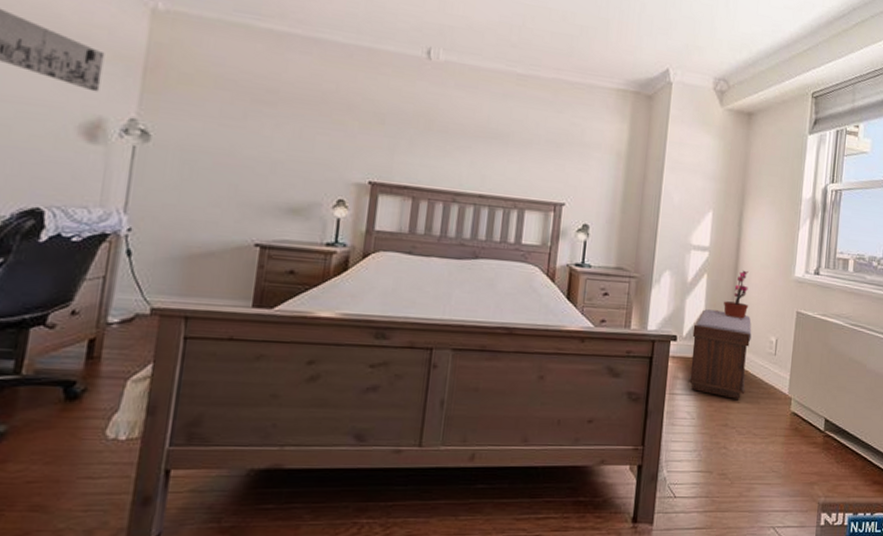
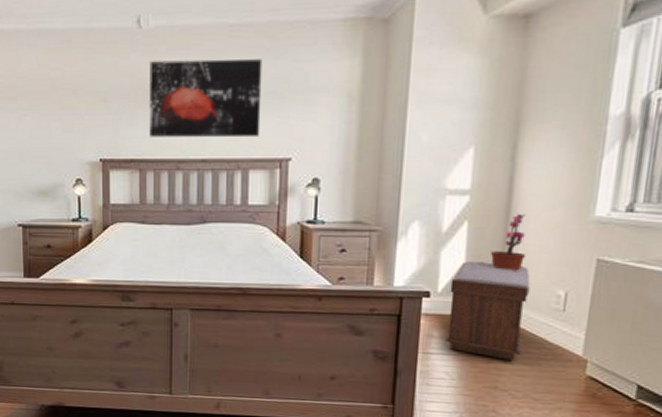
wall art: none [427,92,545,181] -> present [149,59,263,138]

